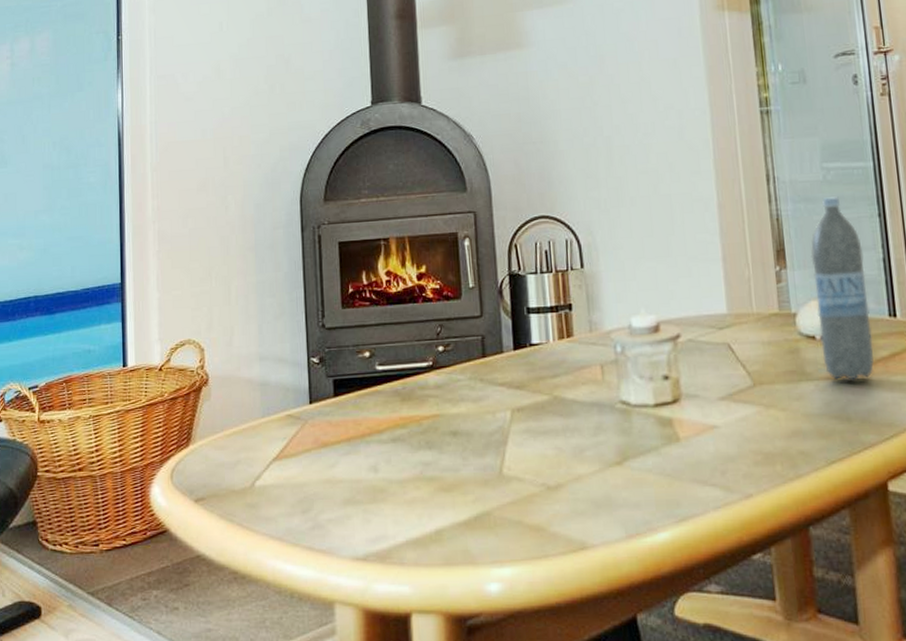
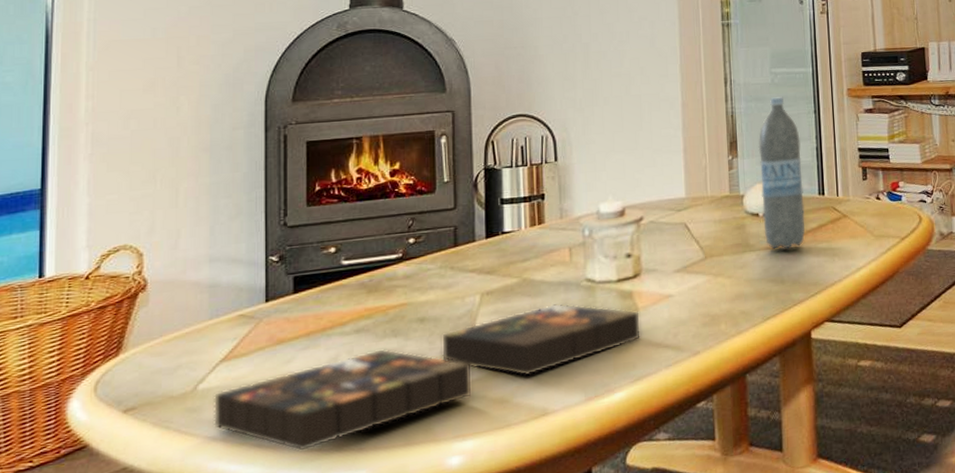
board game: none [269,425,685,559] -> present [214,303,642,451]

